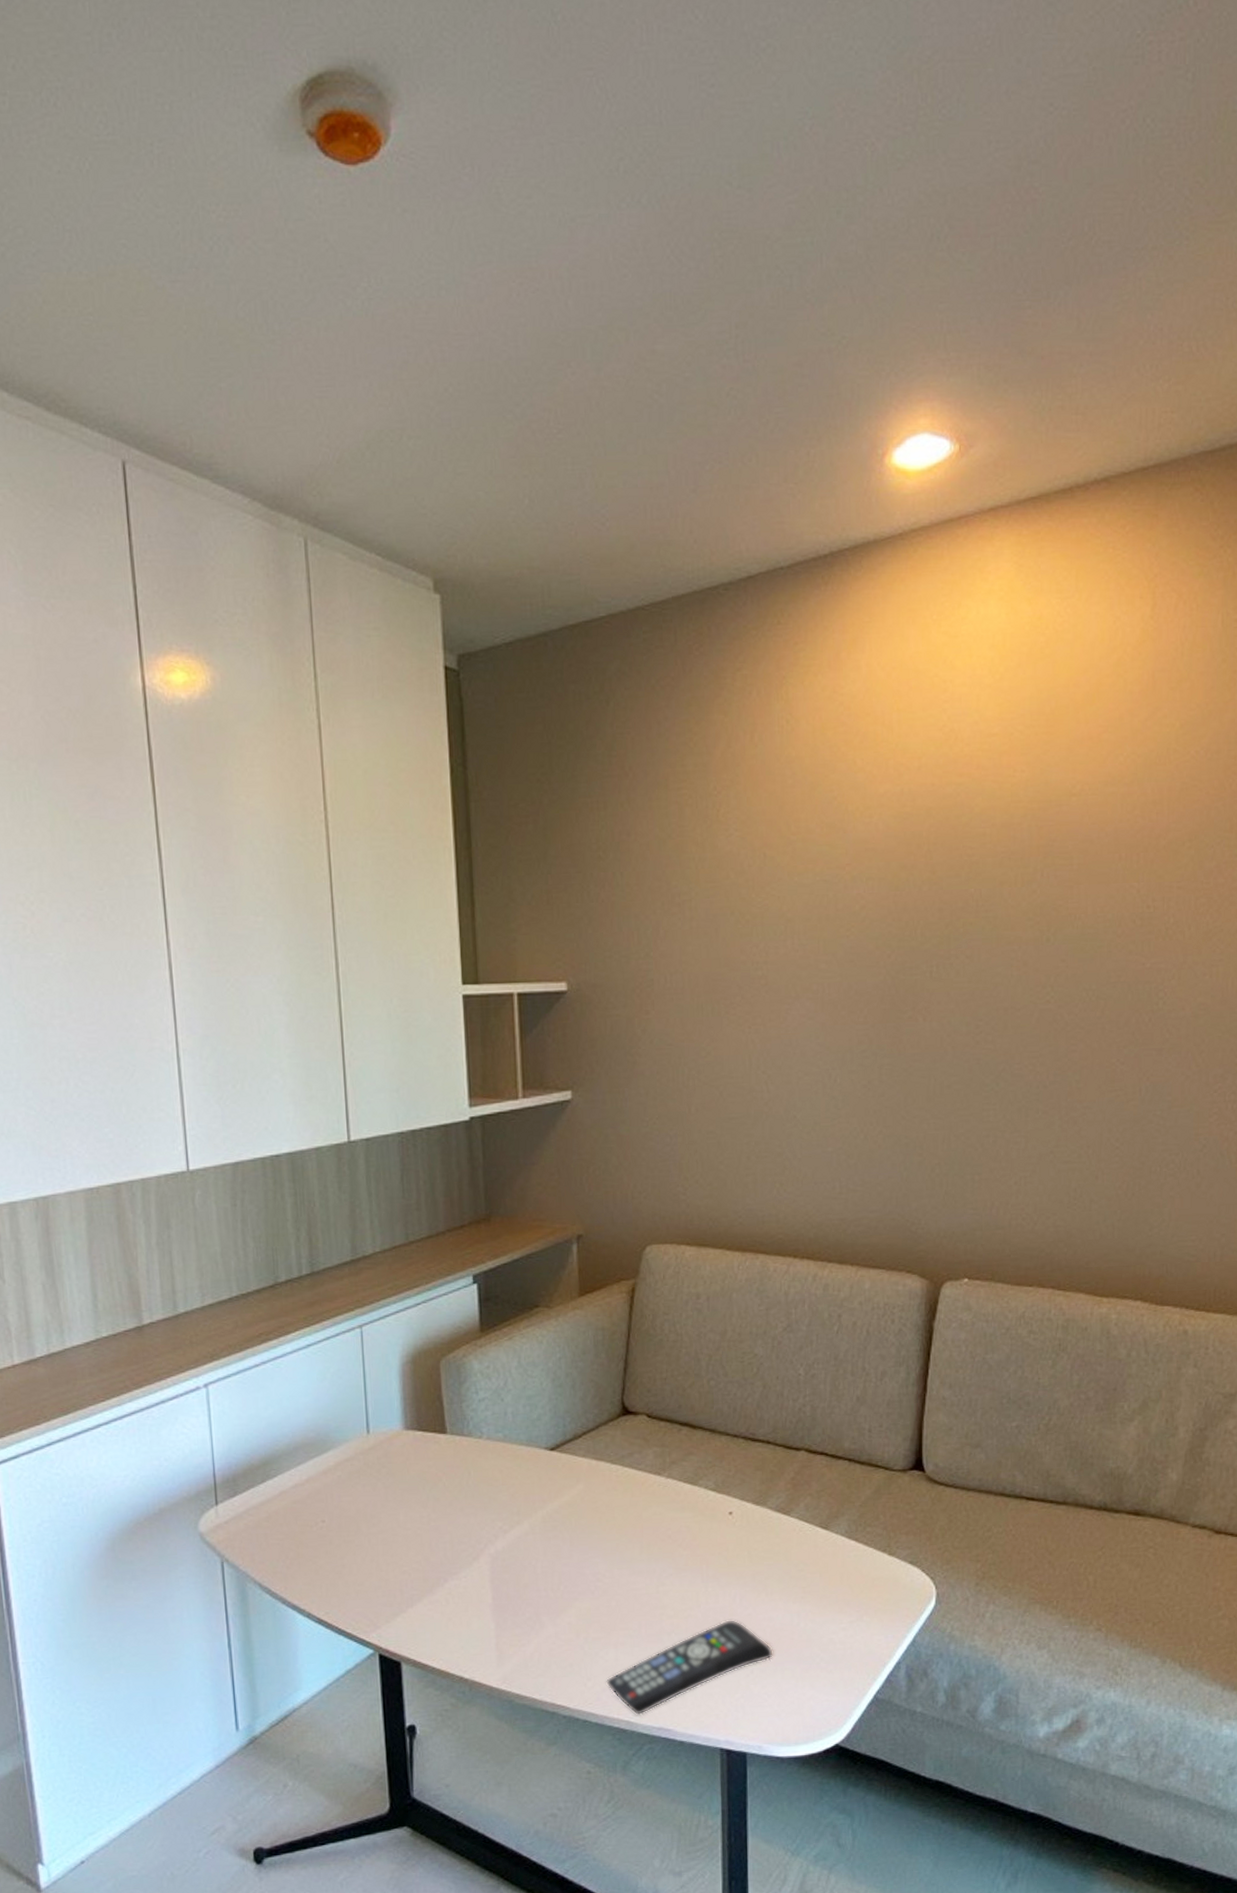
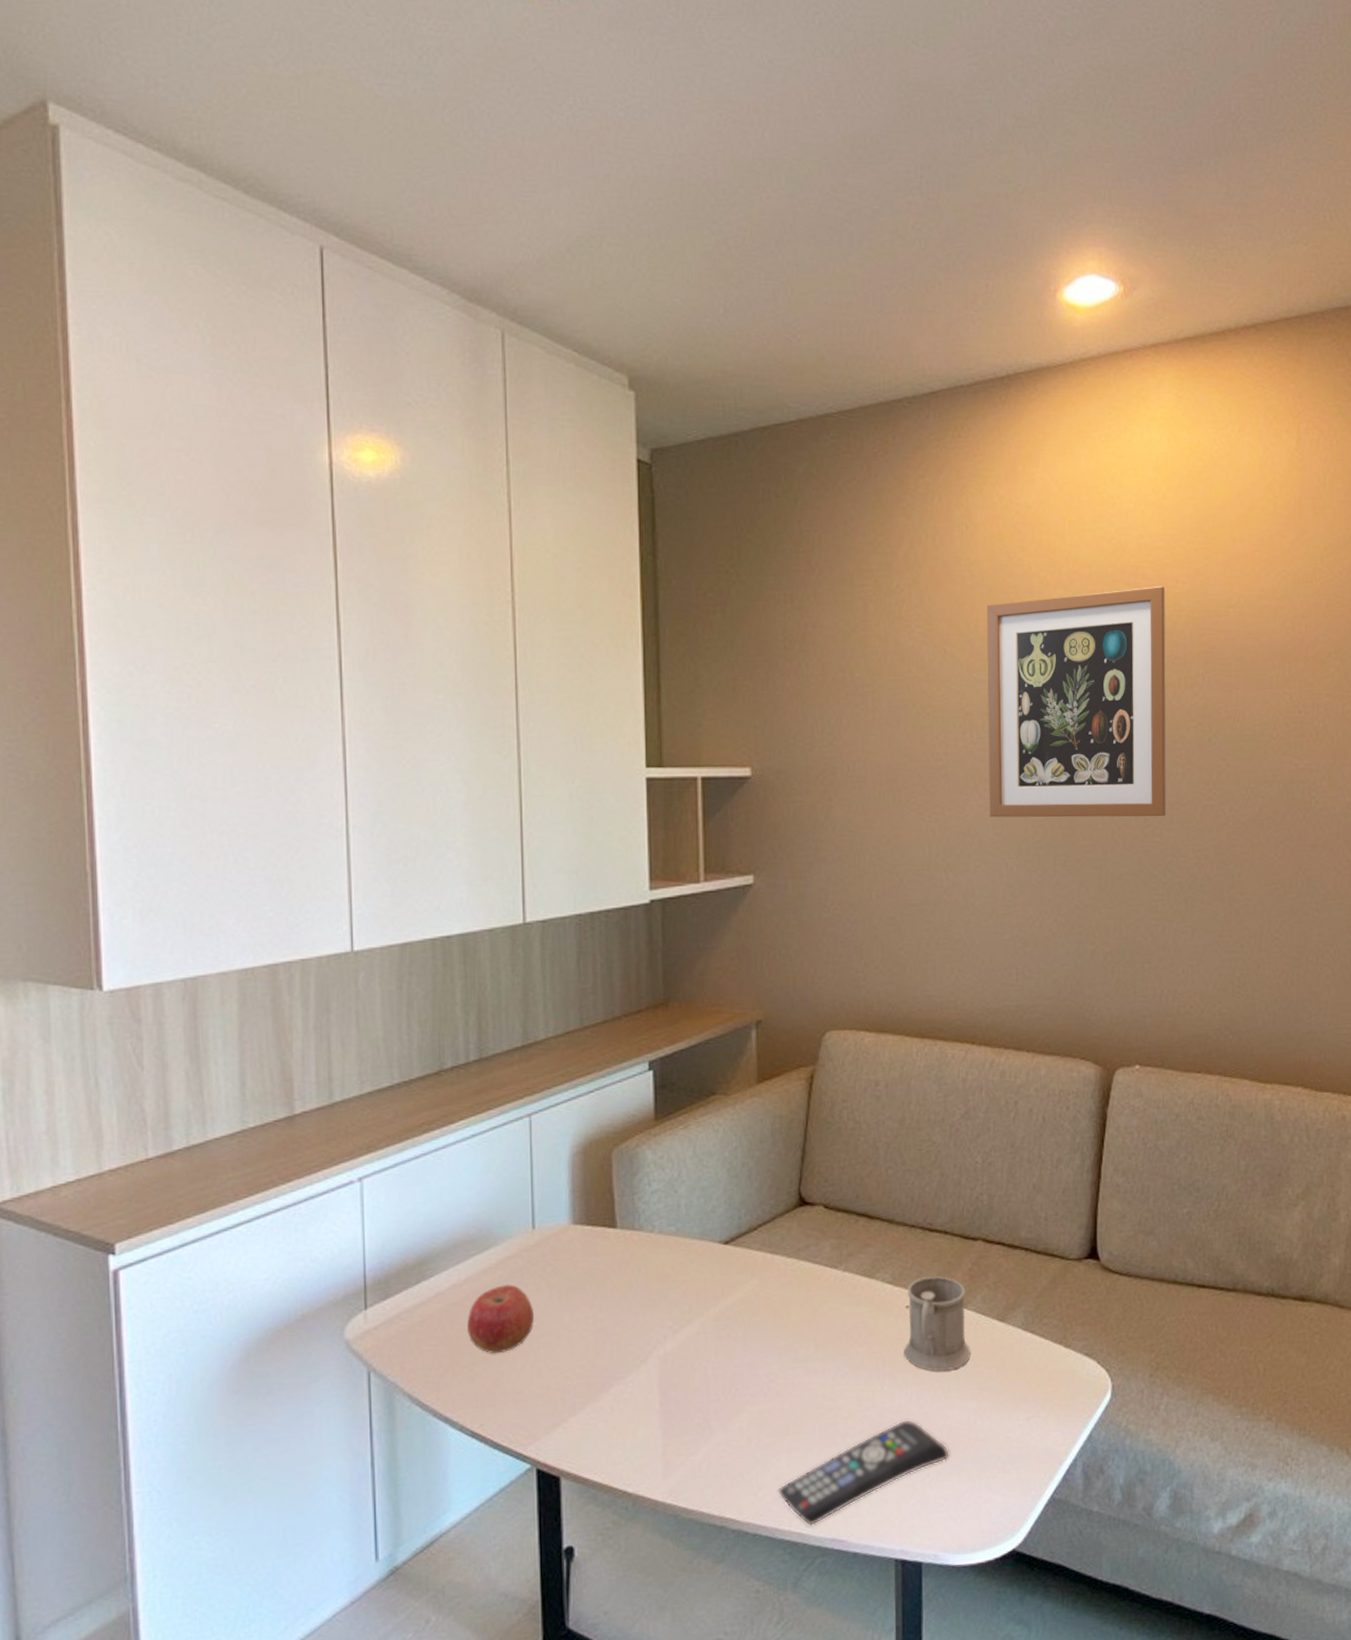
apple: none [309,1484,372,1549] -> present [466,1284,535,1354]
mug: none [727,1484,794,1575] -> present [904,1276,971,1371]
wall art: none [808,775,1001,1028] -> present [986,585,1167,818]

